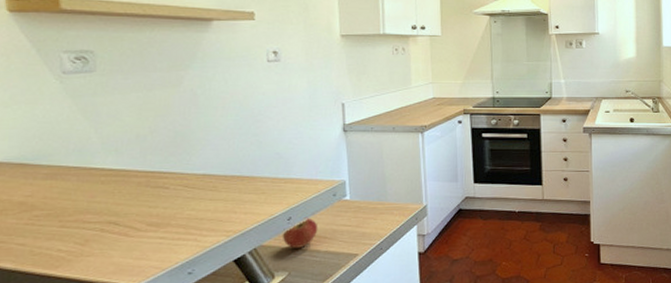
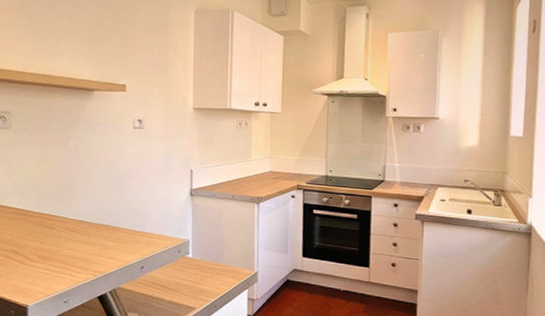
apple: present [282,217,318,248] -> none [135,268,165,295]

